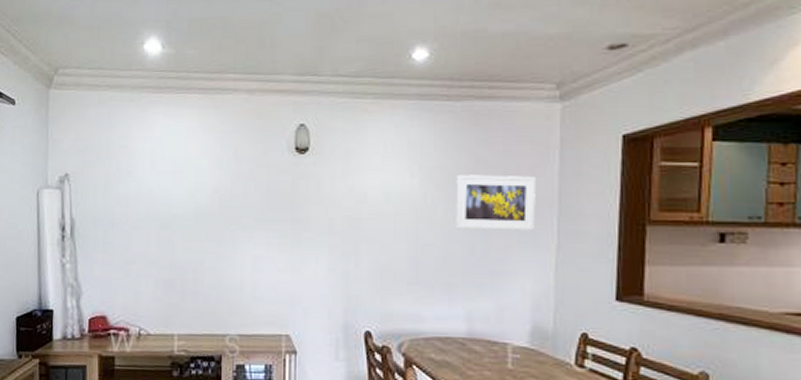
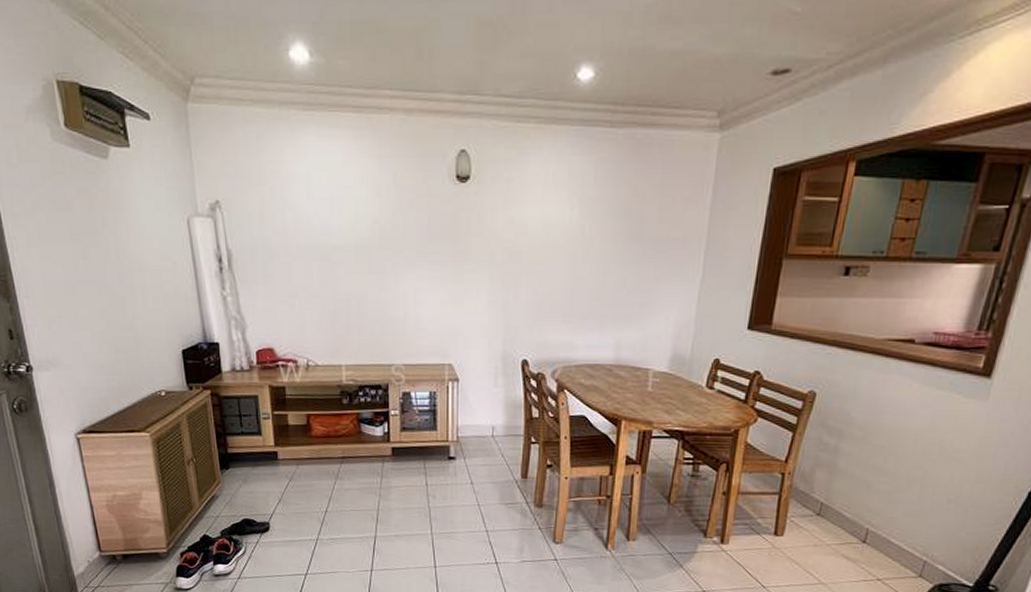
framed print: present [455,174,536,231] -> none [609,207,688,264]

